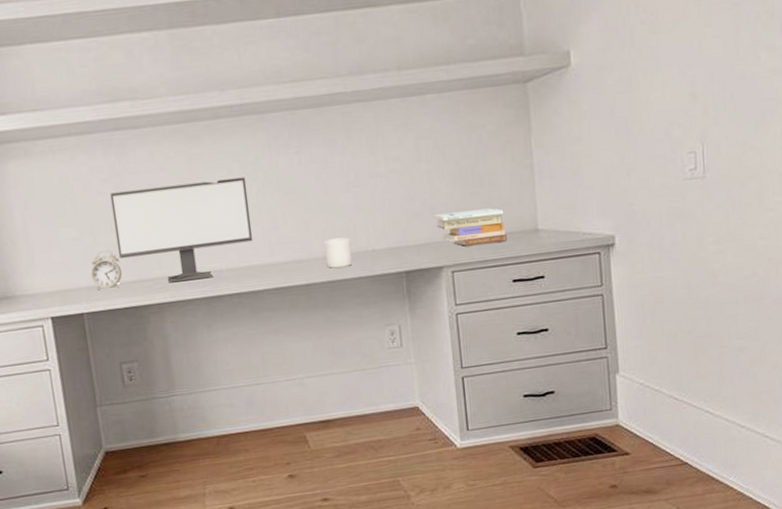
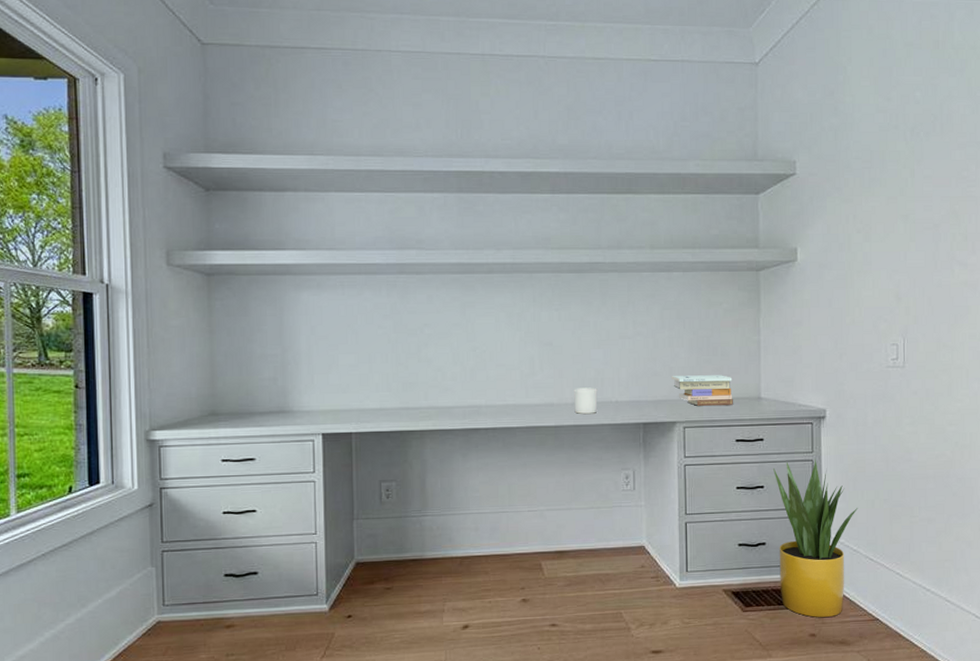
alarm clock: present [90,250,123,291] -> none [363,378,392,414]
computer monitor: present [110,177,253,283] -> none [389,326,512,413]
planter: none [558,293,658,468] -> present [773,459,858,618]

